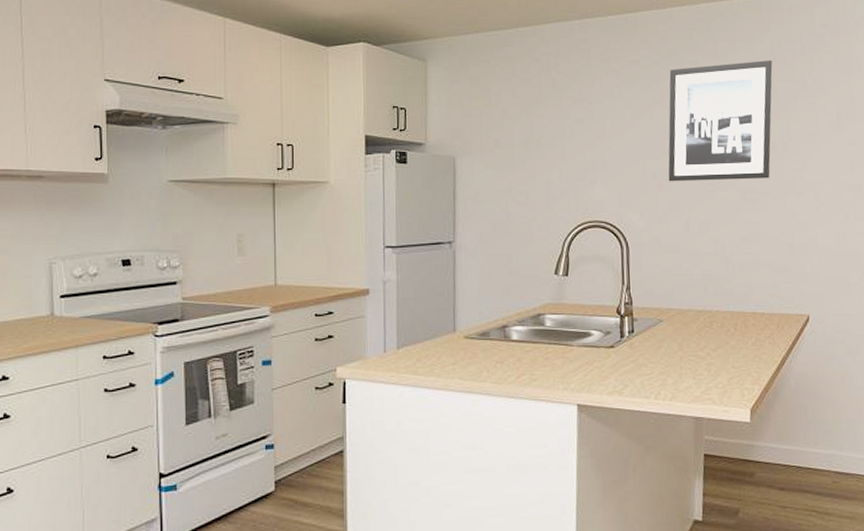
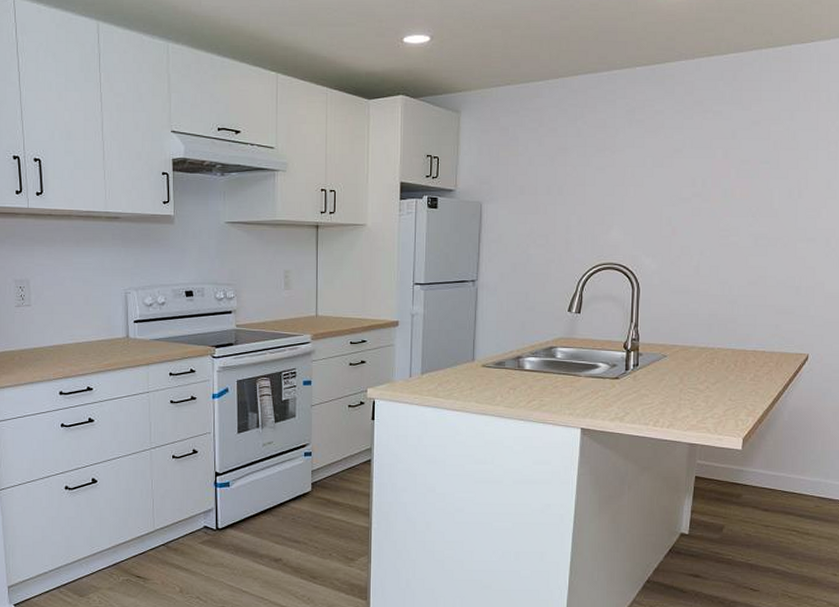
wall art: present [668,59,773,182] -> none [682,109,796,228]

